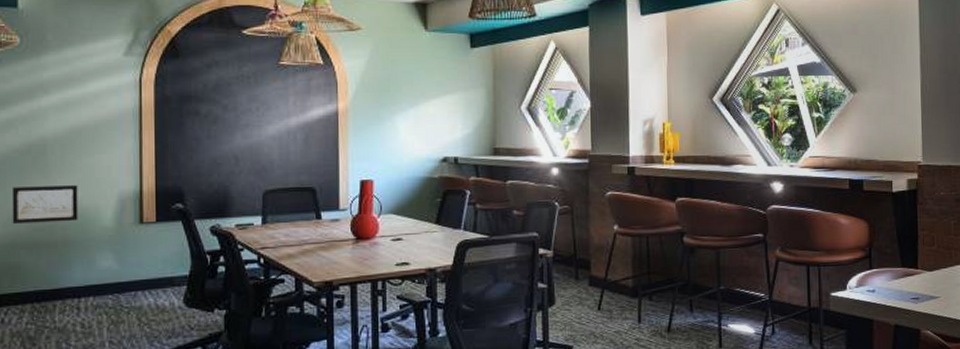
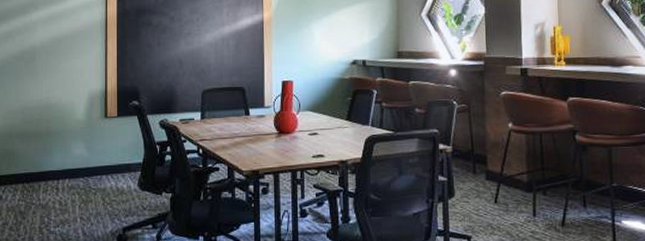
wall art: present [11,185,78,224] -> none [9,85,58,117]

